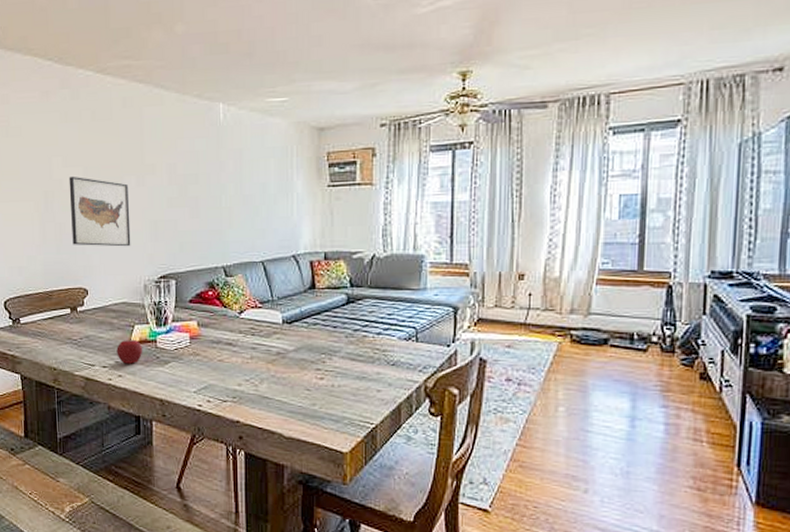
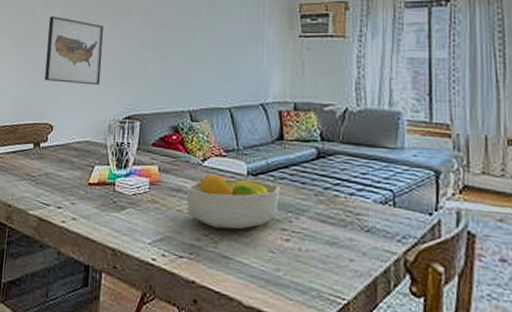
apple: present [116,339,143,364] -> none [73,180,101,207]
fruit bowl: none [226,325,313,373] -> present [186,173,280,229]

